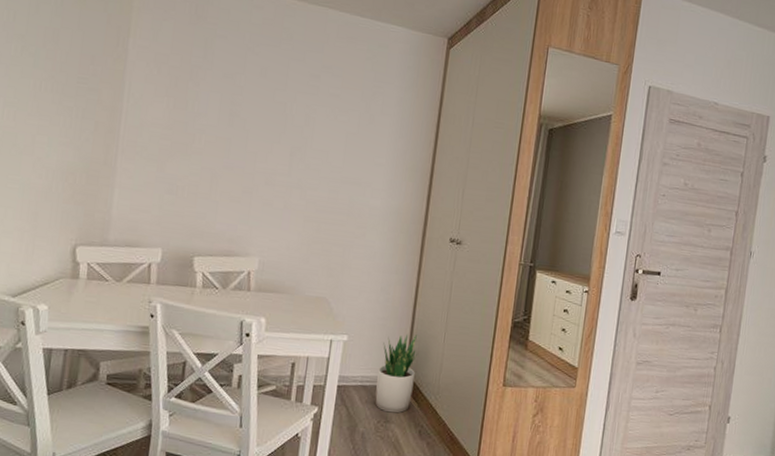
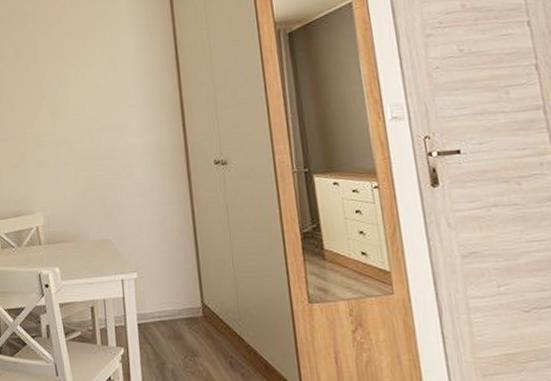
planter: present [375,334,419,413] -> none [172,262,214,346]

